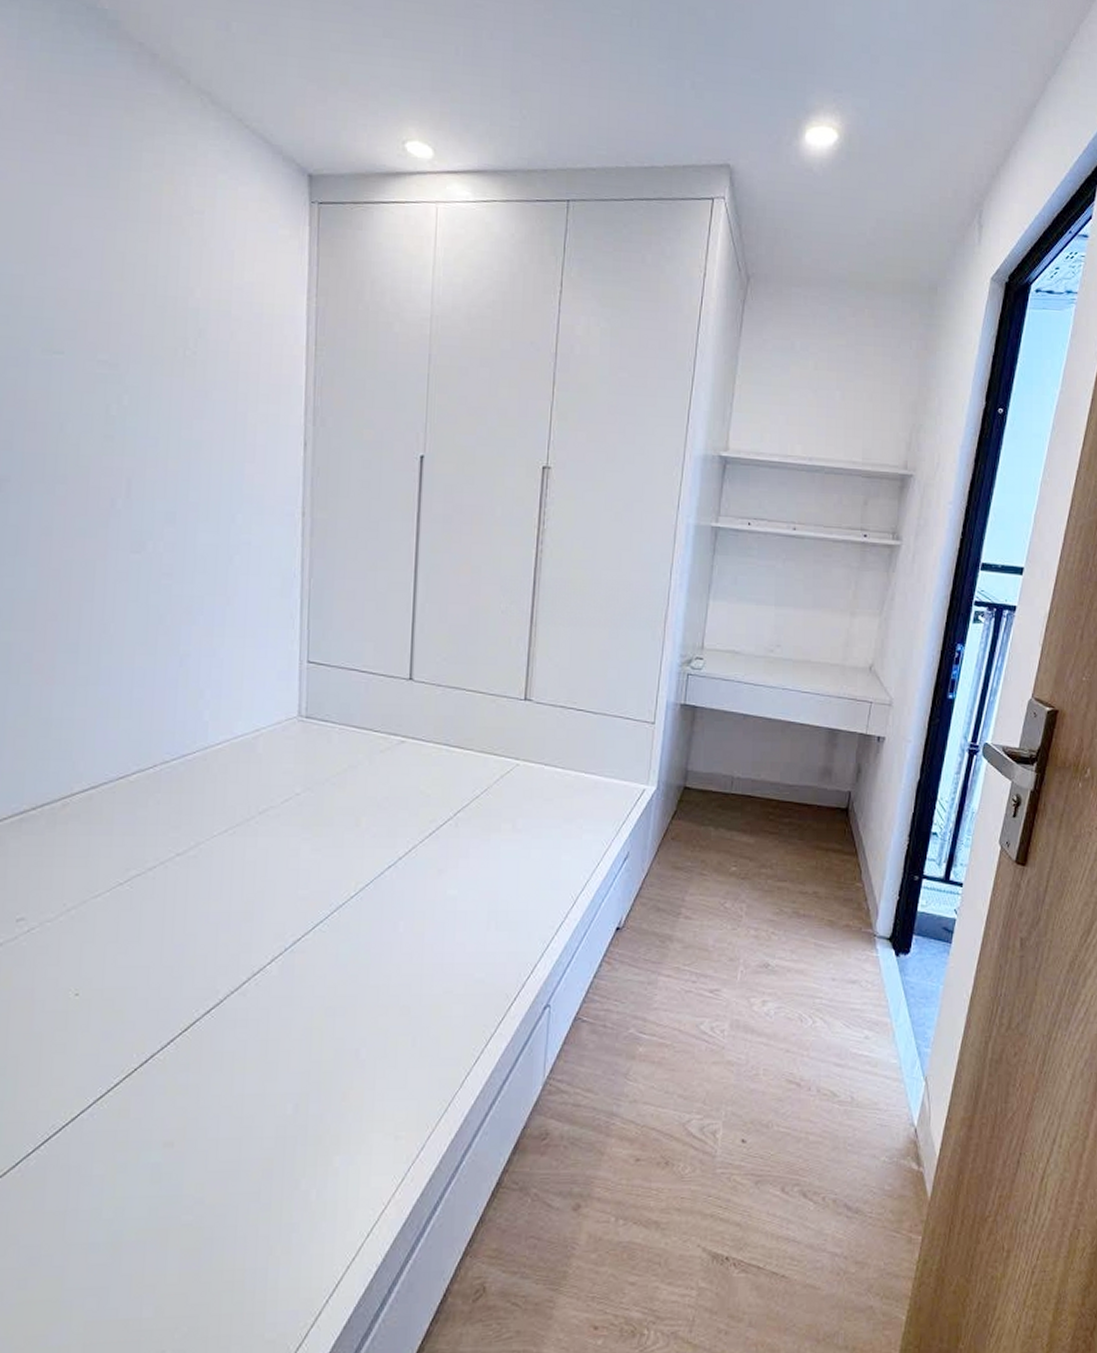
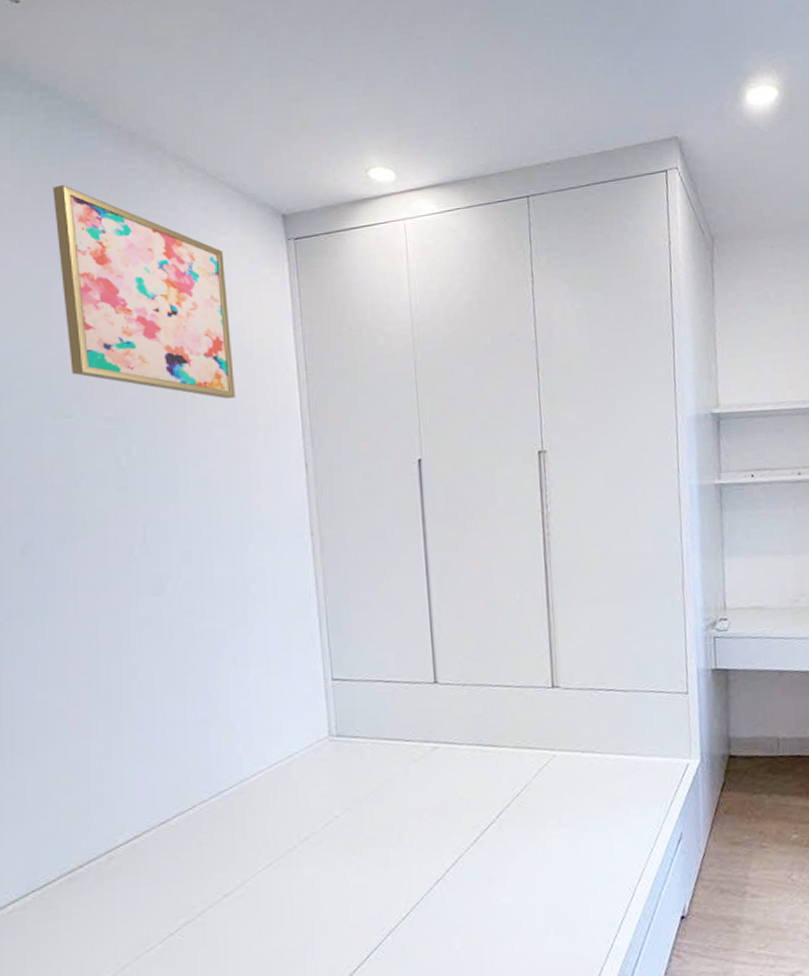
wall art: none [60,98,242,362] -> present [53,185,235,399]

